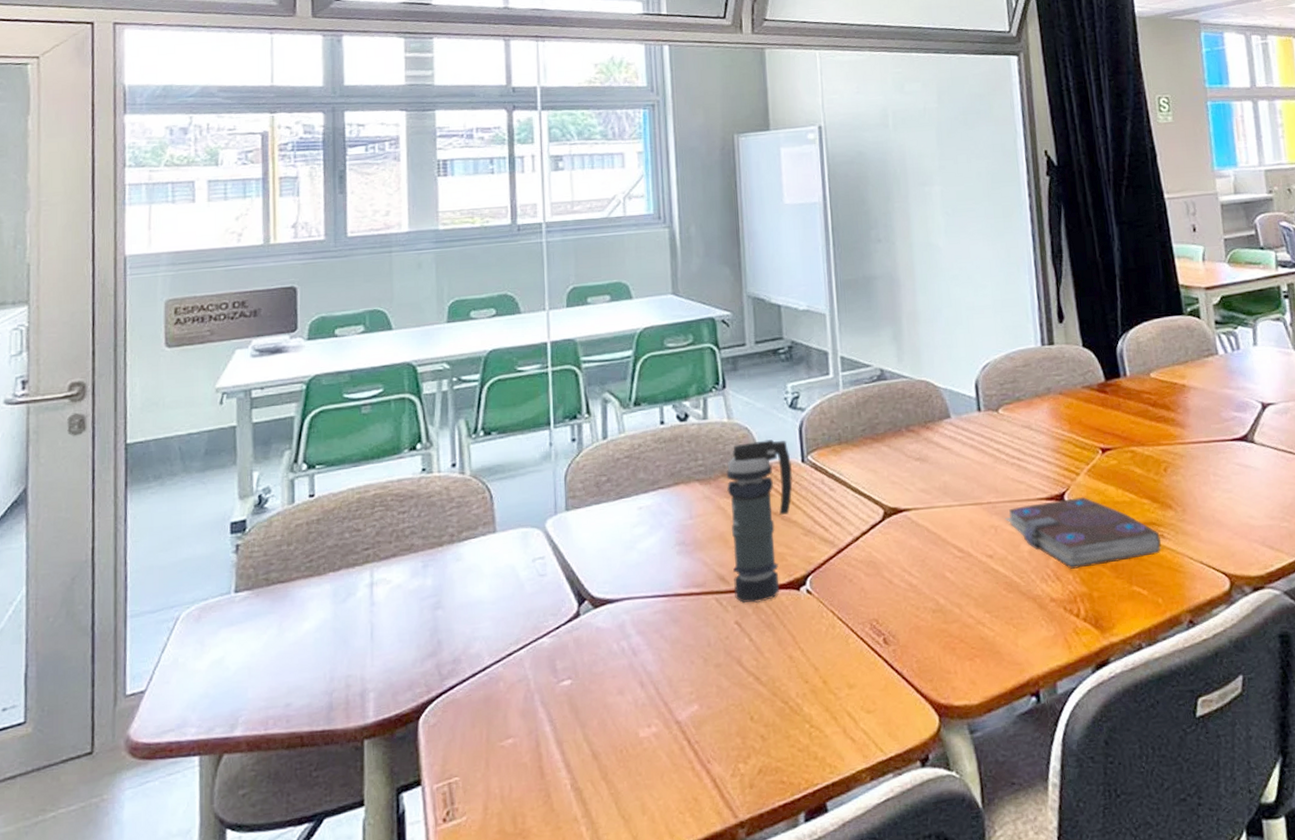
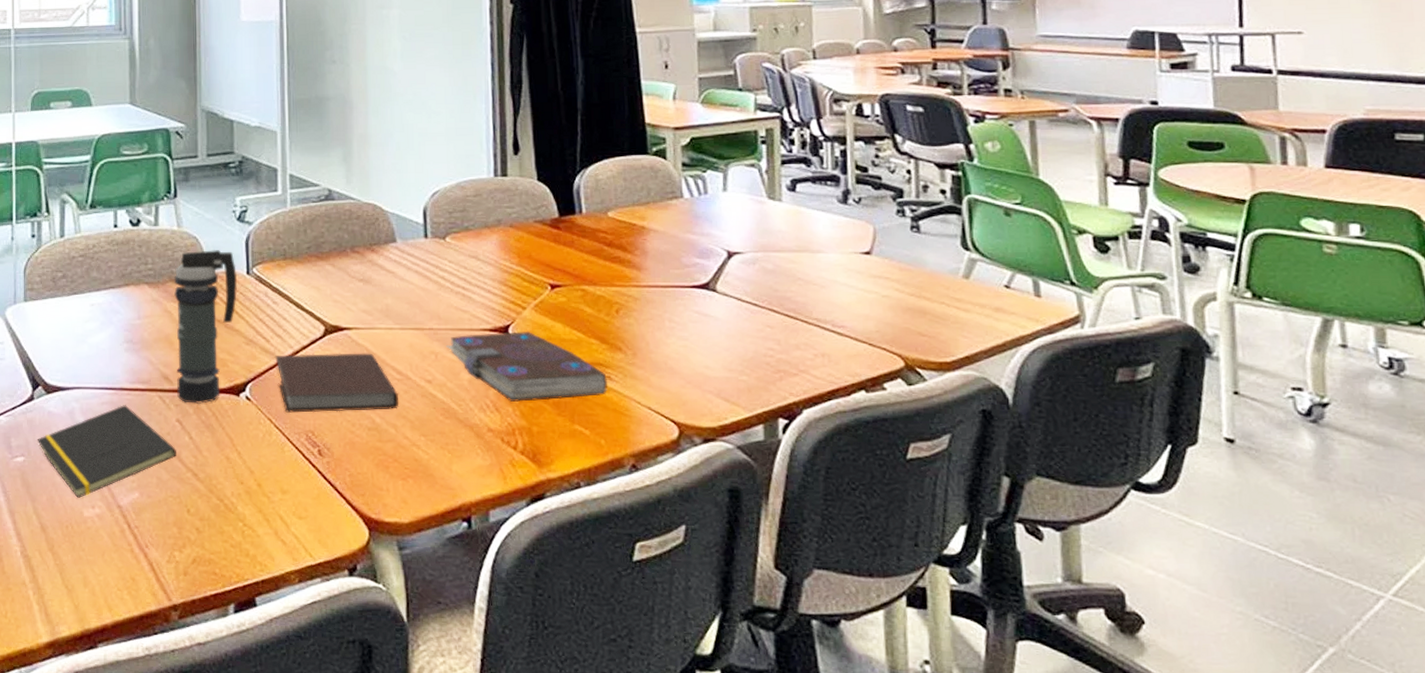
notepad: none [585,612,737,718] -> present [37,405,176,498]
notebook: none [835,533,963,603] -> present [275,353,400,413]

